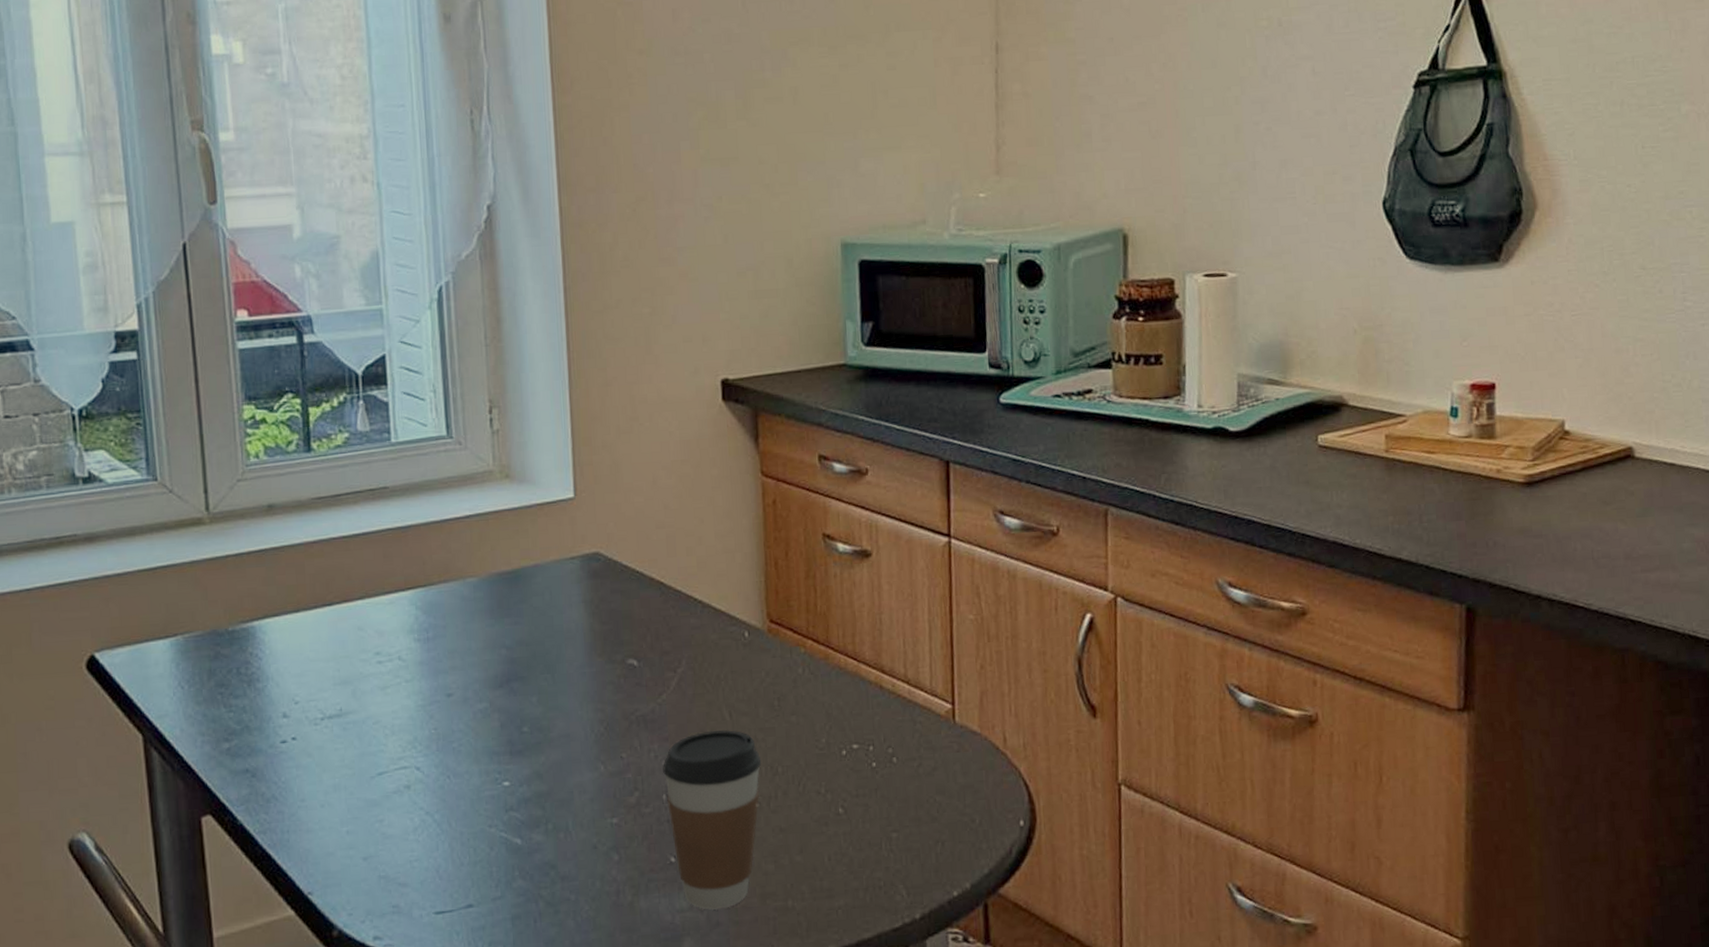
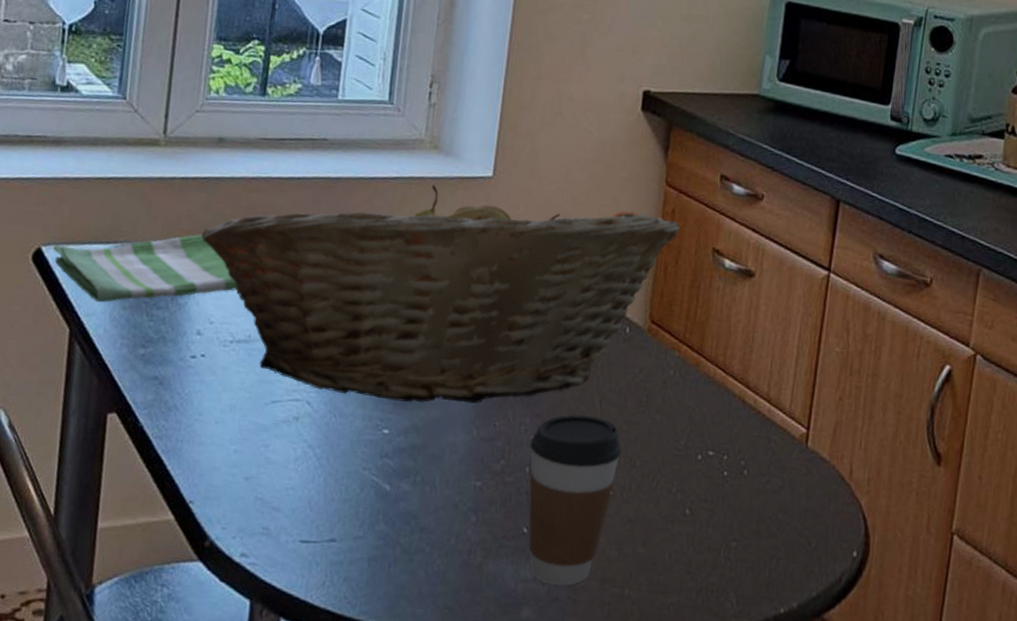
dish towel: none [108,611,319,702] -> present [53,234,238,303]
fruit basket: none [269,509,785,753] -> present [202,184,681,404]

